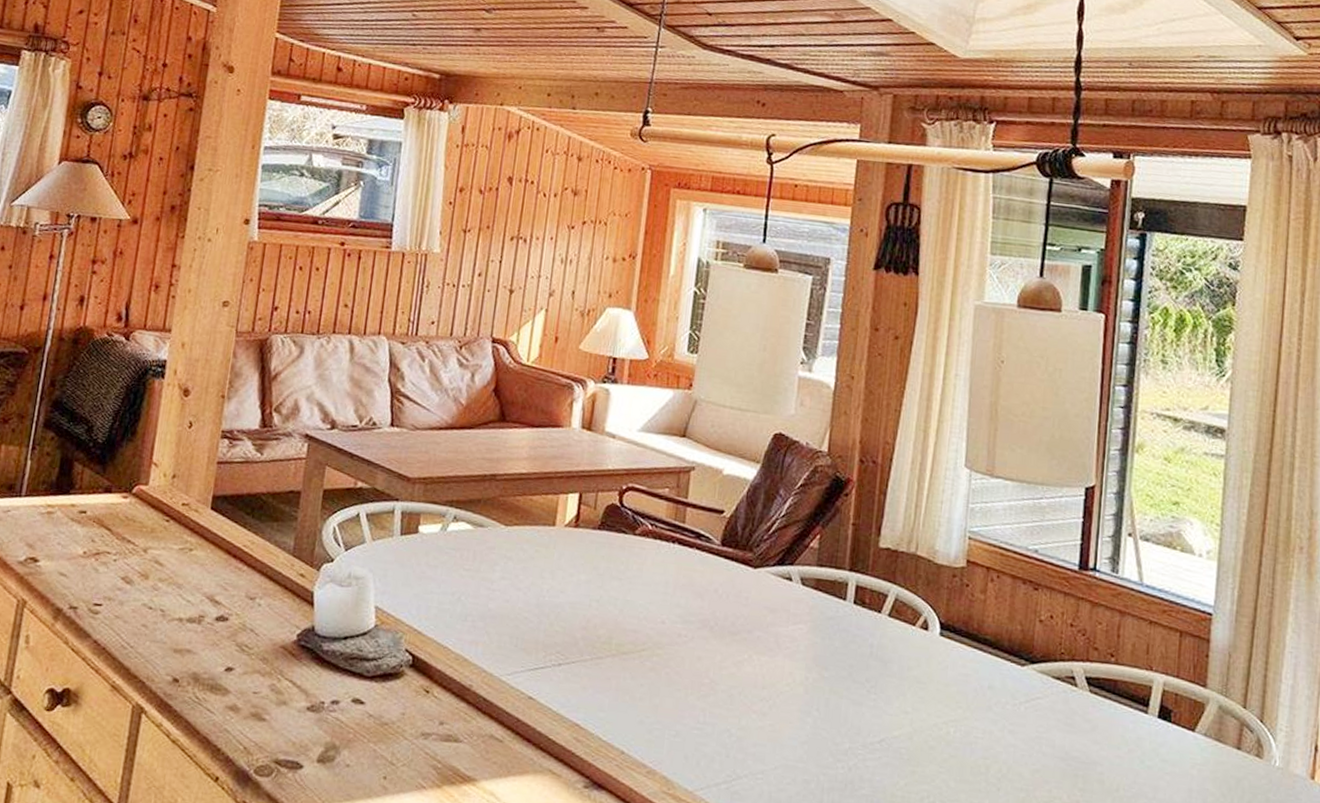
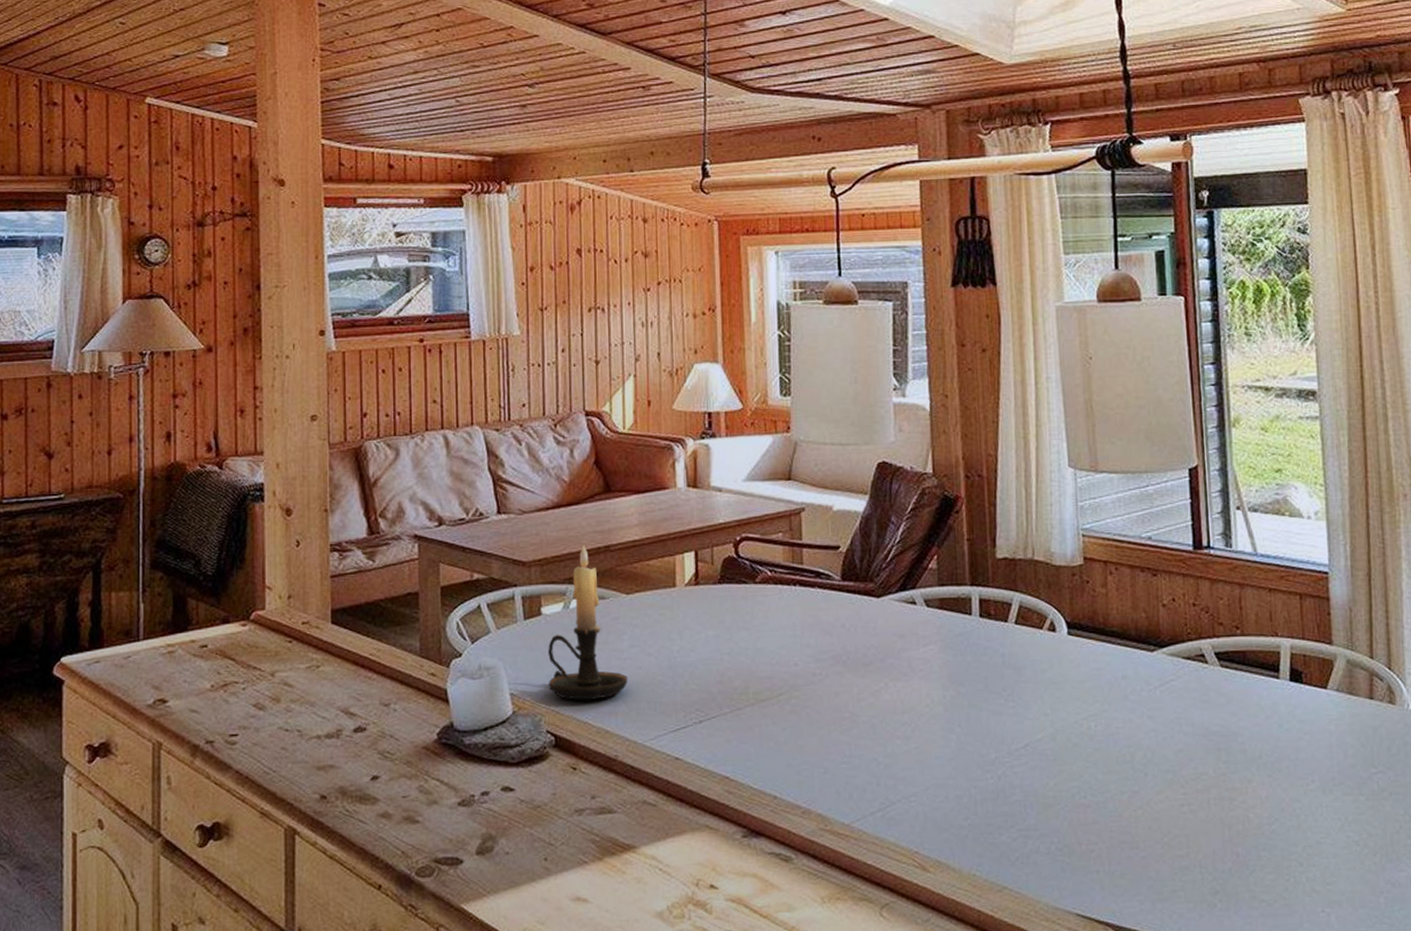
candle holder: none [413,469,495,626] -> present [548,545,628,700]

